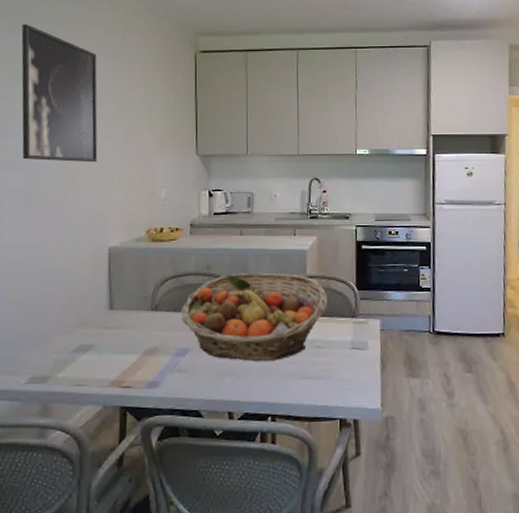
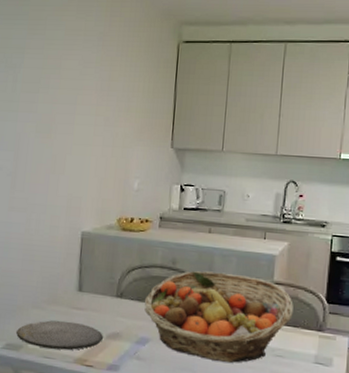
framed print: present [21,24,98,163] -> none [11,11,84,149]
plate: none [42,343,140,375] -> present [16,320,103,350]

